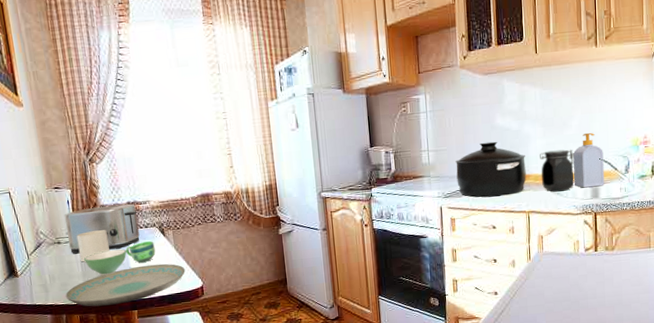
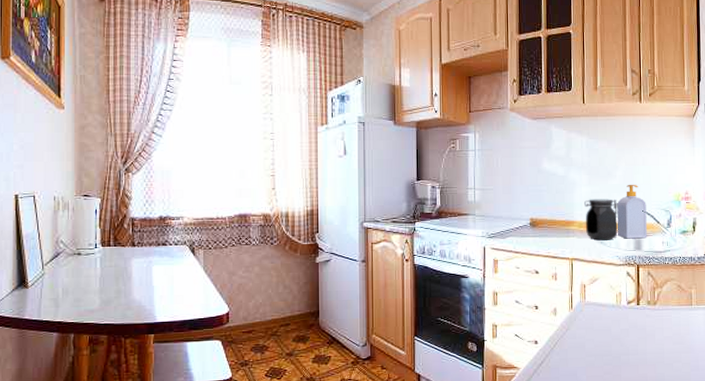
toaster: present [64,203,140,254] -> none [89,218,169,268]
plate: present [65,263,185,307] -> none [77,285,212,327]
mug: present [76,230,111,262] -> none [99,244,134,277]
bowl: present [83,249,127,276] -> none [103,265,152,294]
cup: present [125,241,156,263] -> none [150,260,182,282]
saucepan: present [456,141,526,197] -> none [501,185,571,241]

